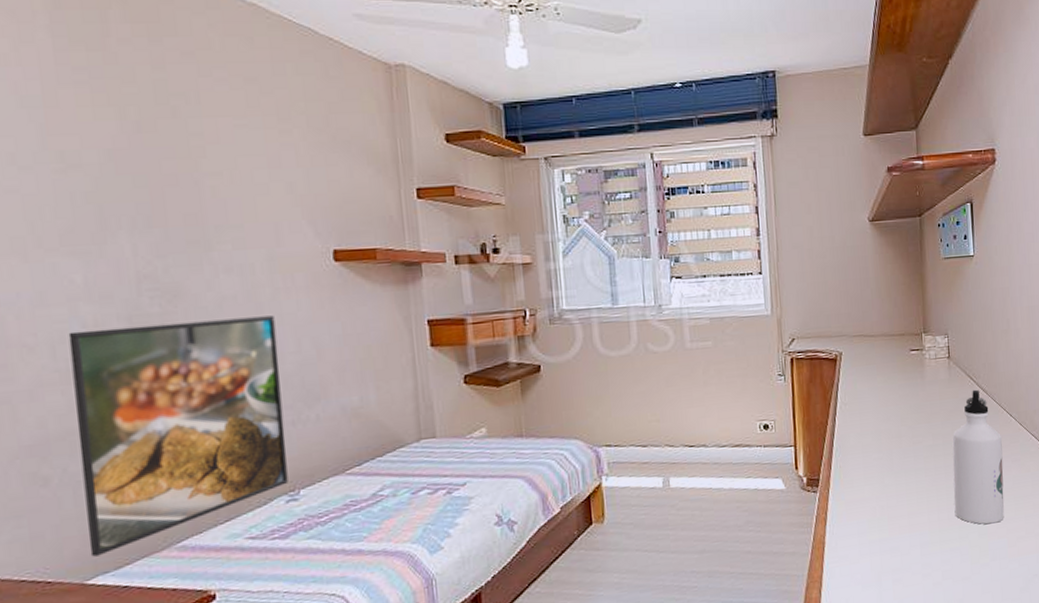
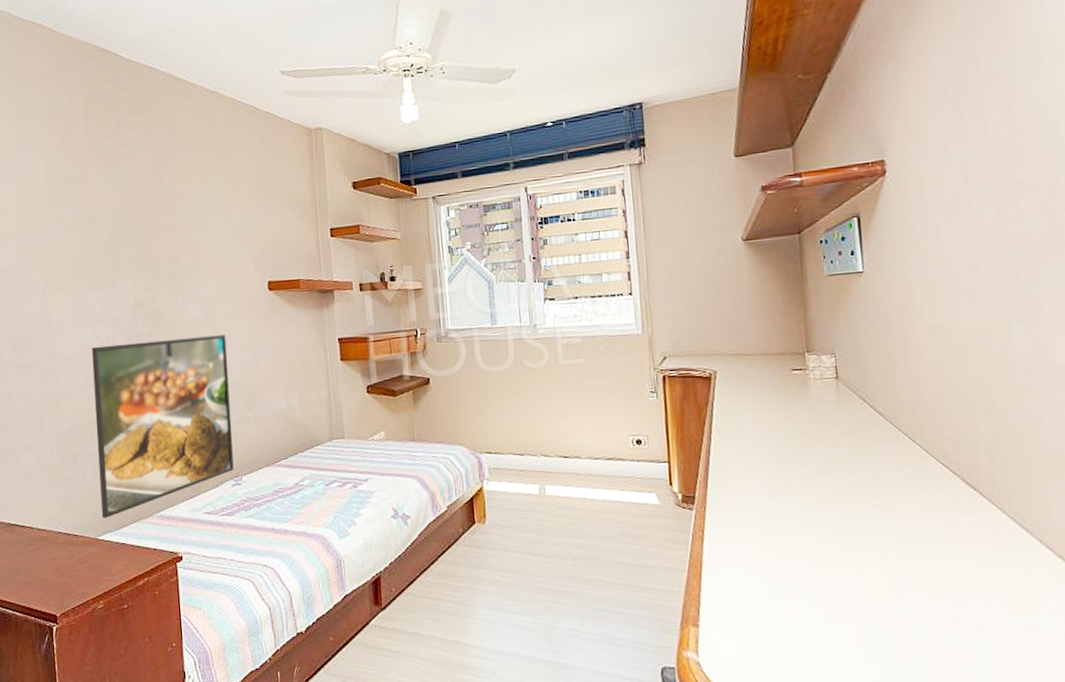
water bottle: present [952,389,1004,525] -> none [843,412,910,558]

